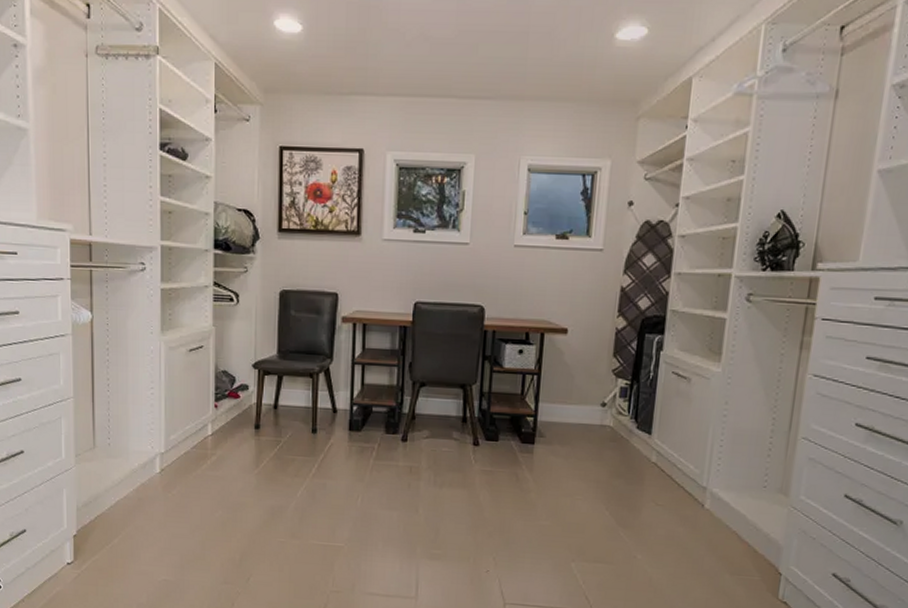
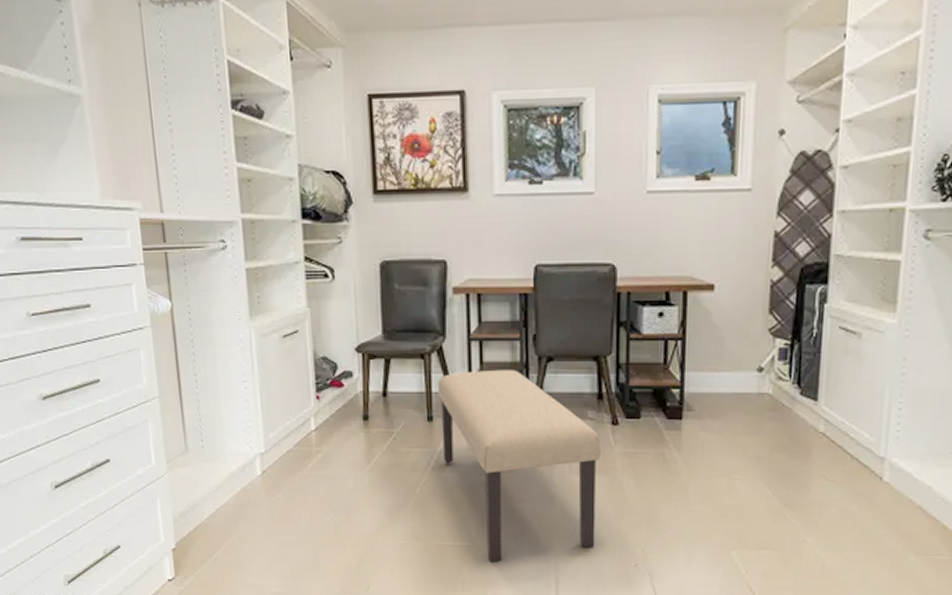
bench: none [322,390,463,563] -> present [437,369,601,563]

